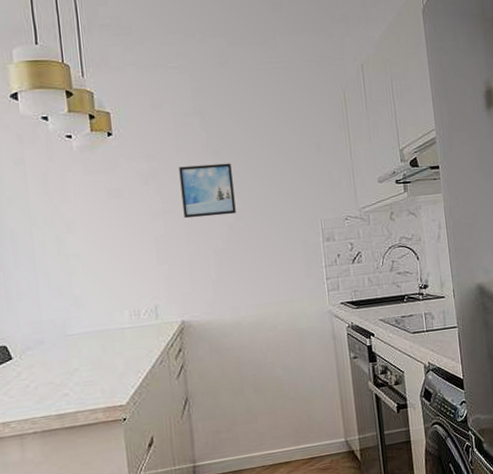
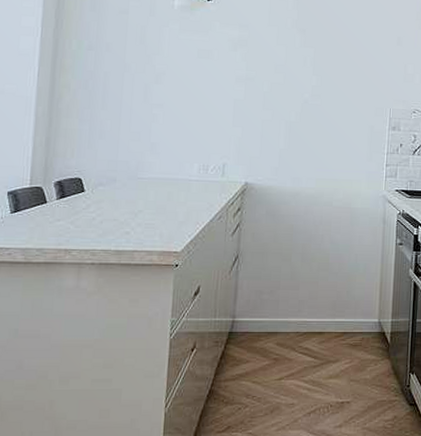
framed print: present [179,163,236,219] -> none [264,39,316,91]

